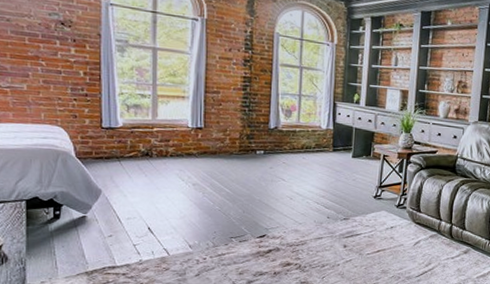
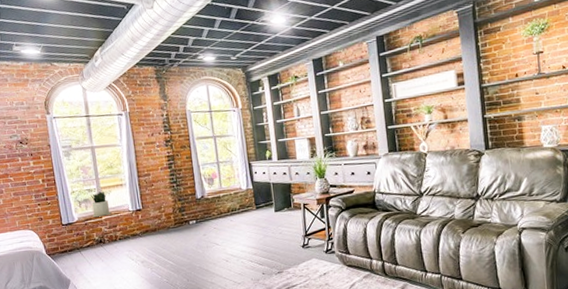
planter: none [141,99,166,128] -> present [91,191,112,218]

